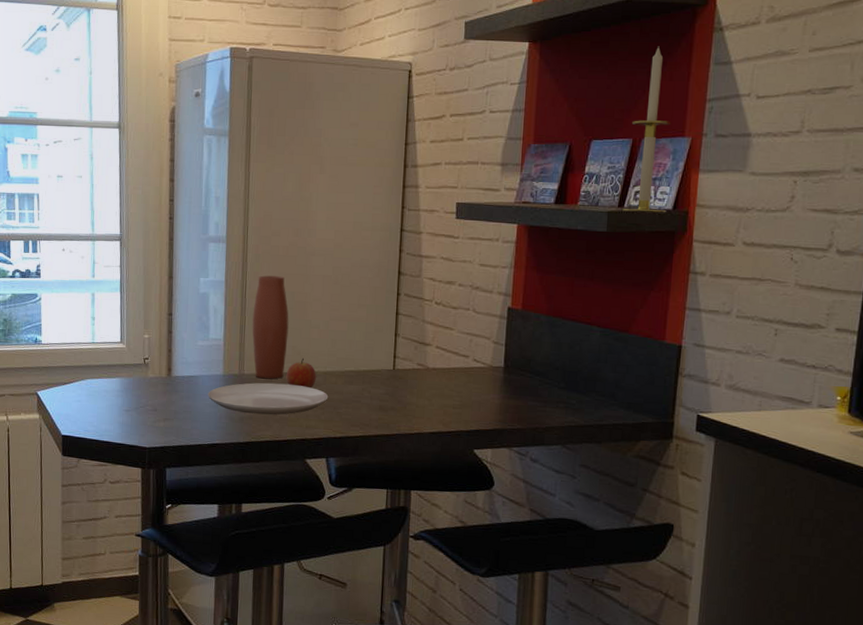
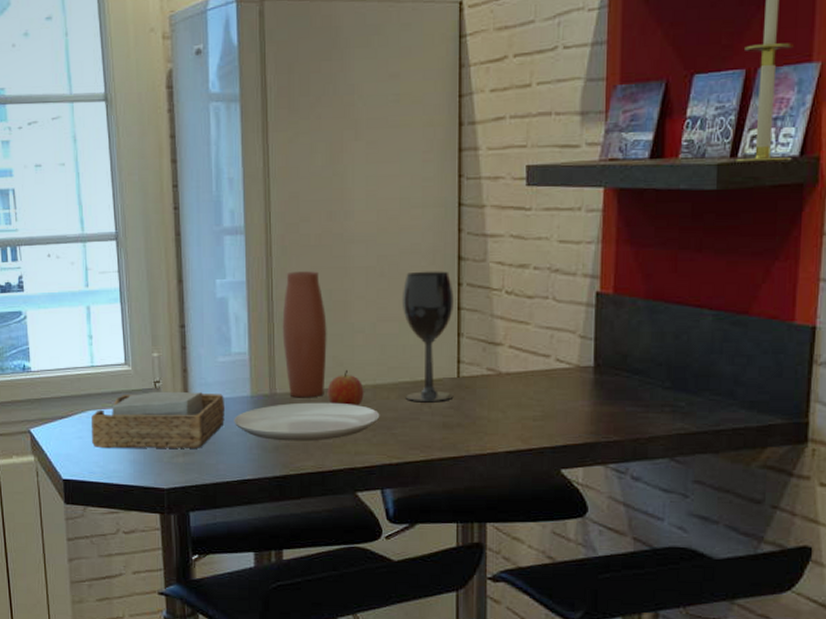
napkin holder: none [89,366,202,416] -> present [92,391,226,449]
wine glass: none [350,281,394,389] -> present [401,271,455,403]

